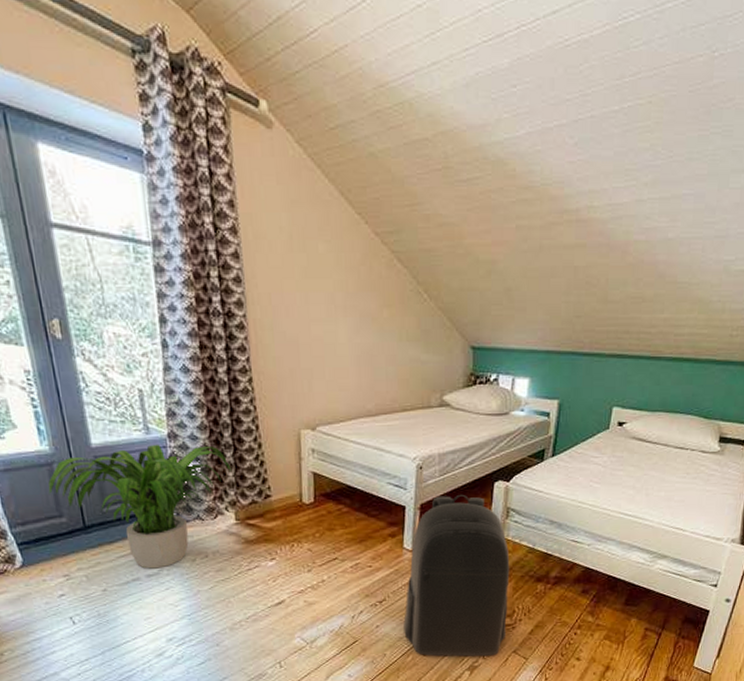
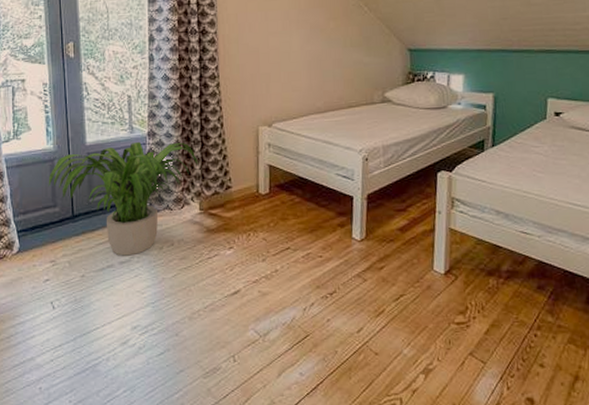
backpack: present [403,495,510,656] -> none [354,185,461,357]

